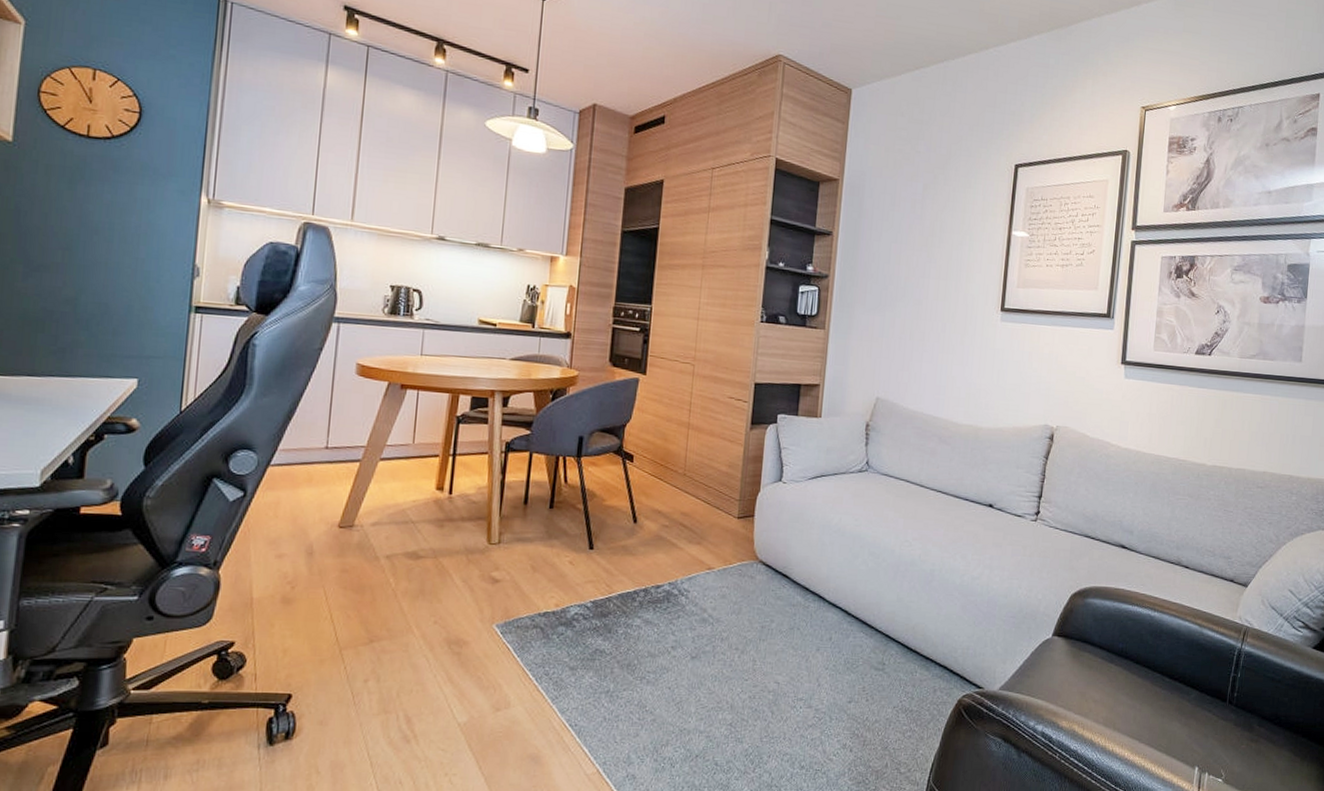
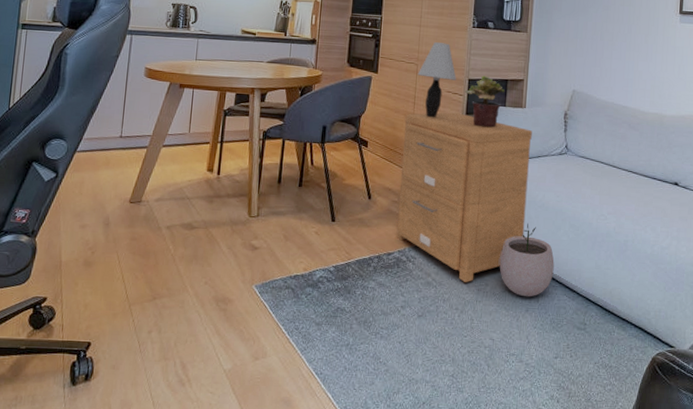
nightstand: none [666,422,828,618] -> present [396,112,532,282]
table lamp: none [694,339,740,429] -> present [417,42,456,118]
potted plant: none [751,379,797,440] -> present [465,75,504,128]
plant pot: none [787,550,851,635] -> present [499,222,555,297]

